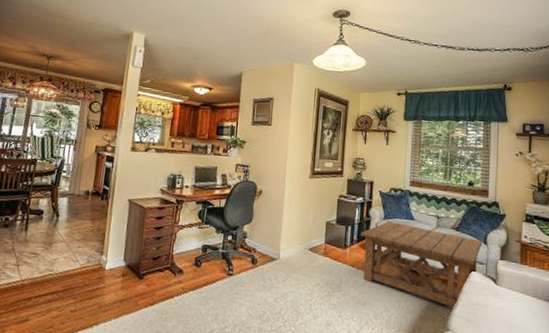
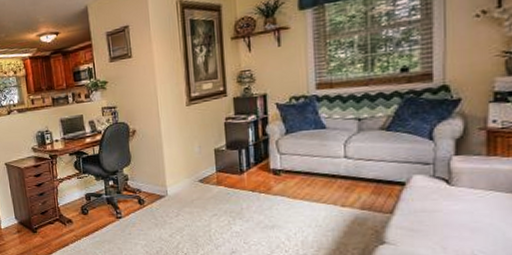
coffee table: present [360,220,483,309] -> none [257,134,427,220]

